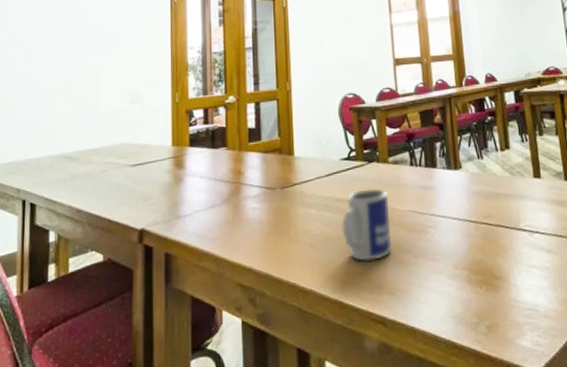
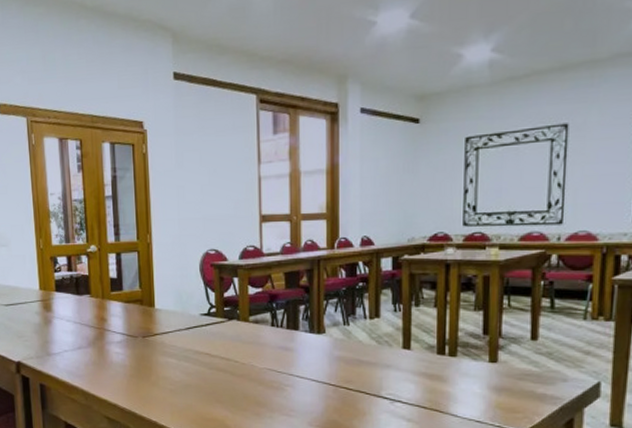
mug: present [342,188,391,261] -> none [200,345,248,410]

